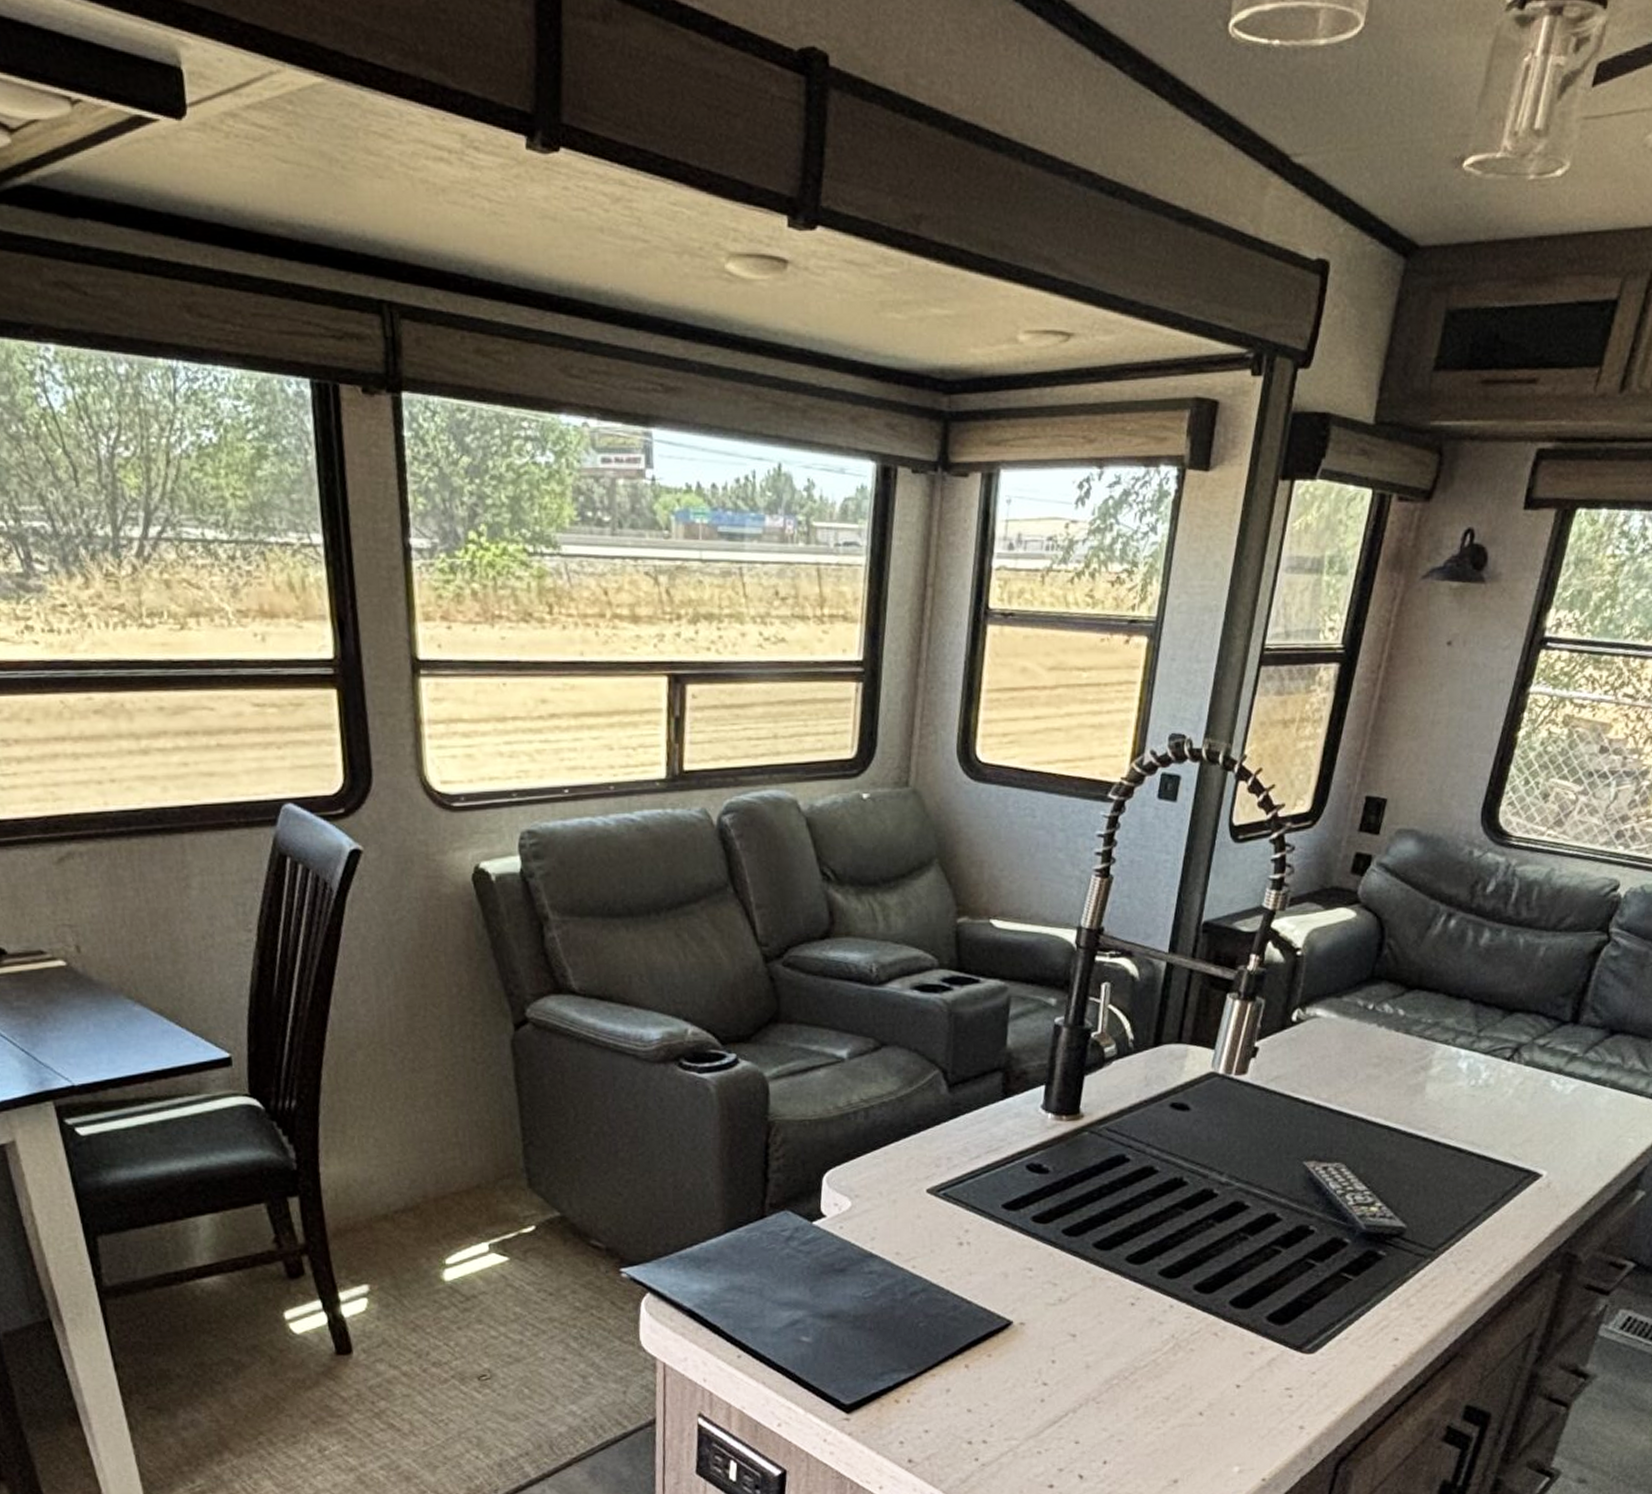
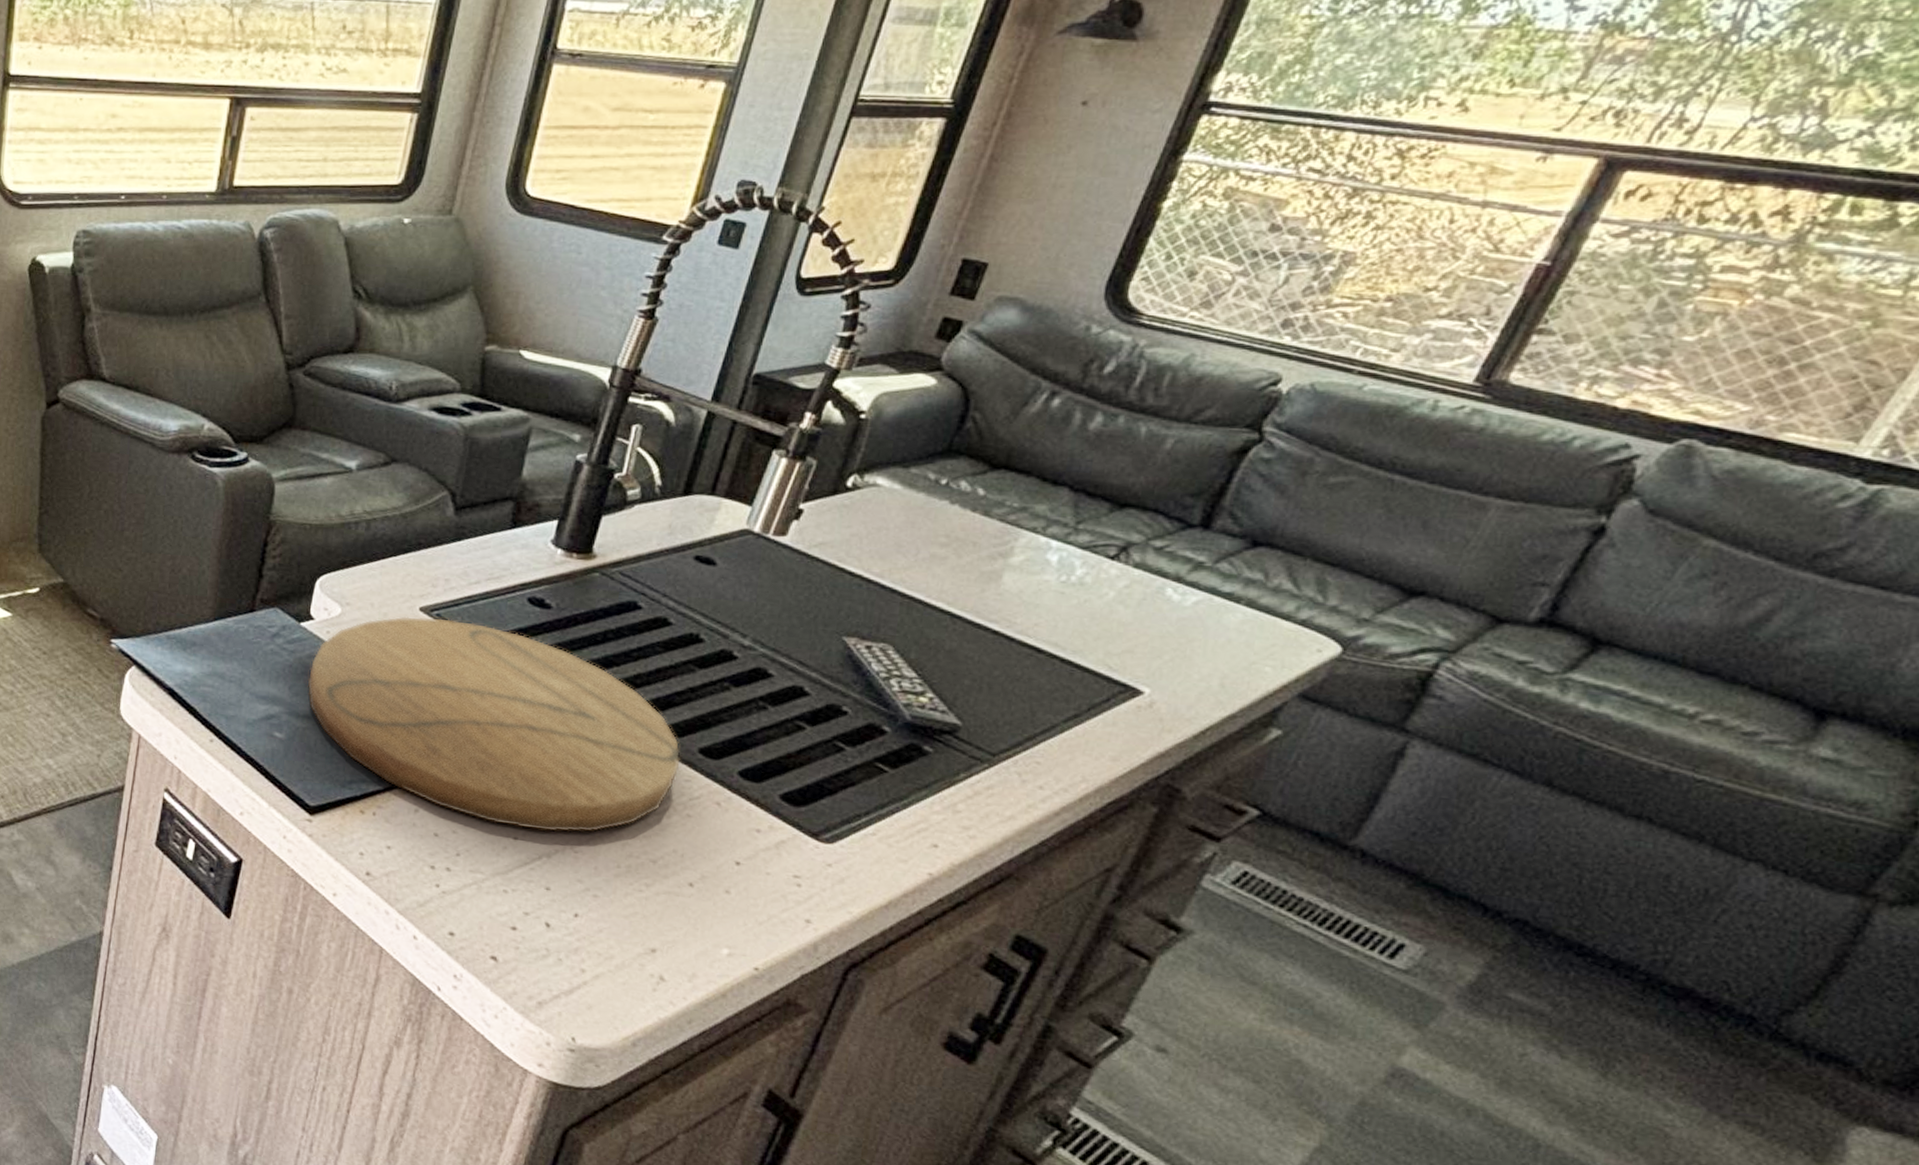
cutting board: none [827,1197,1179,1389] -> present [307,616,681,833]

